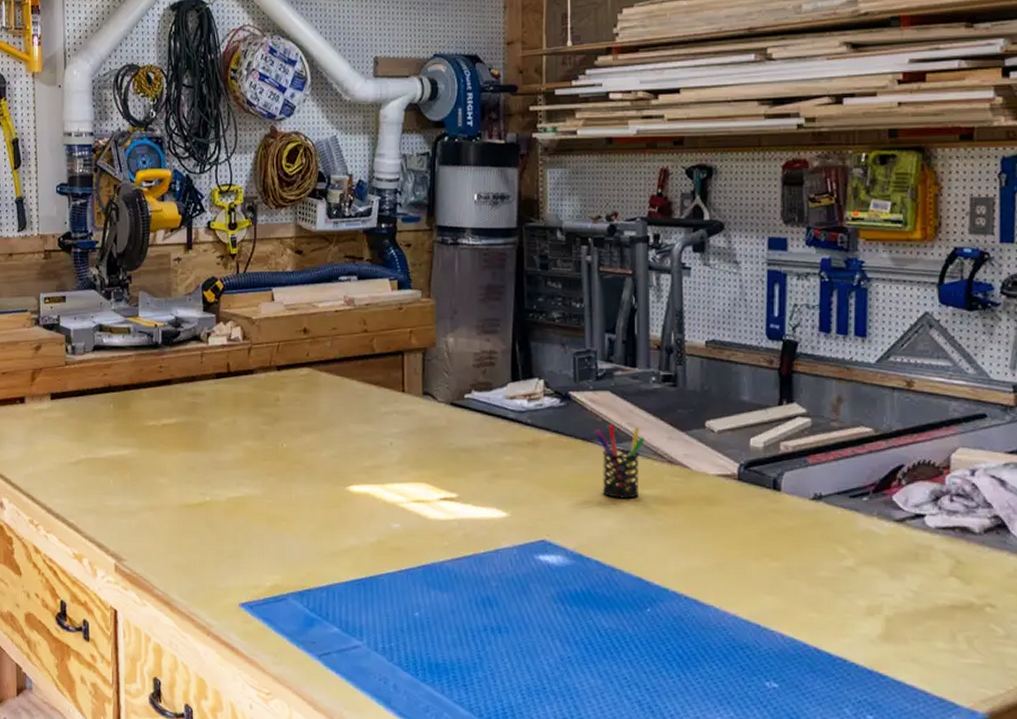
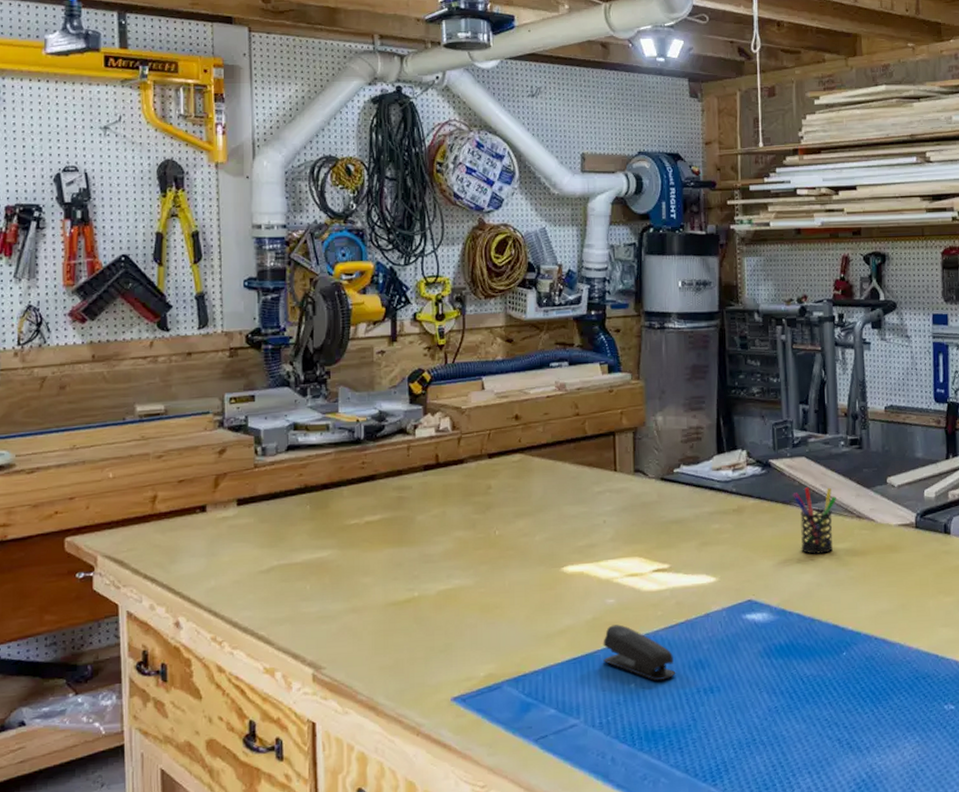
stapler: none [387,550,462,613] -> present [603,624,676,681]

